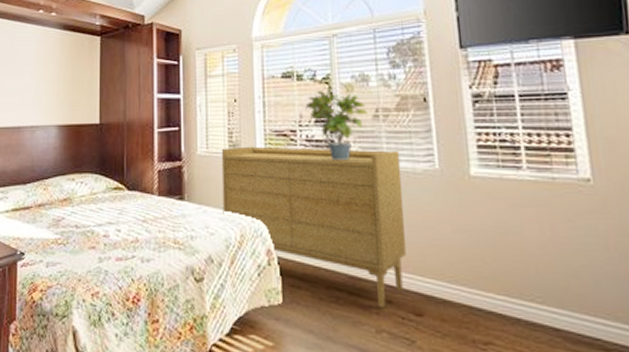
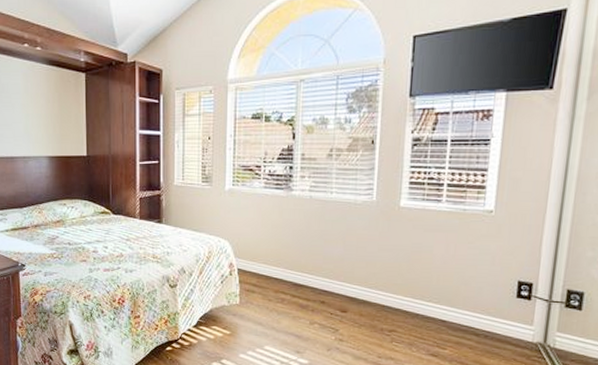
sideboard: present [221,146,406,308] -> none [194,179,346,306]
potted plant: present [305,86,369,161] -> none [270,128,324,193]

